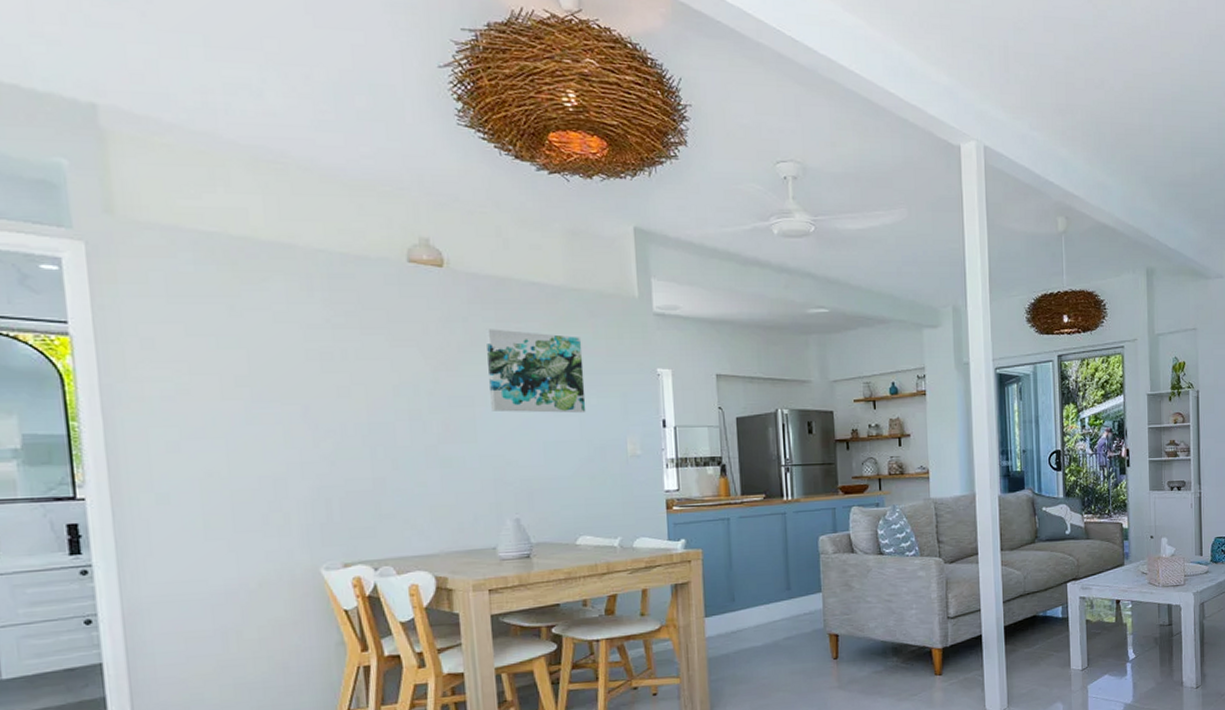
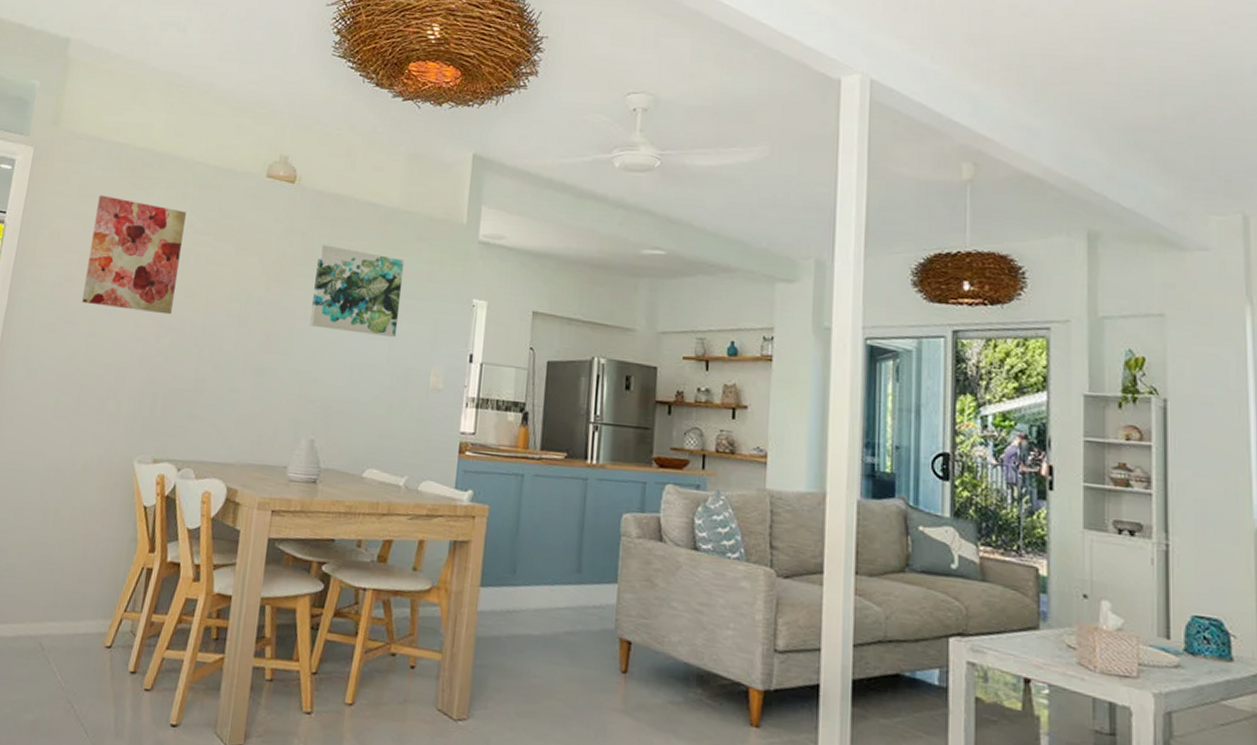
wall art: none [196,293,327,418] -> present [82,194,186,315]

